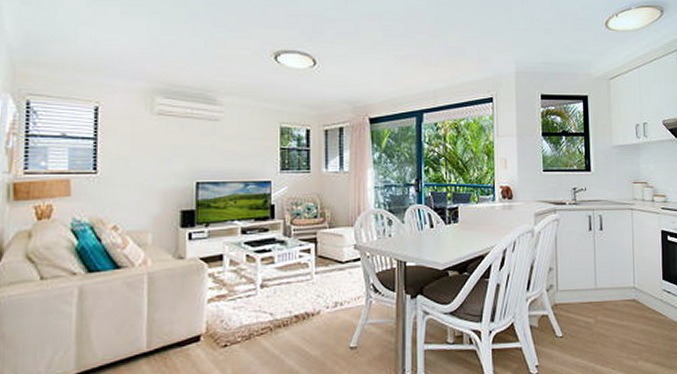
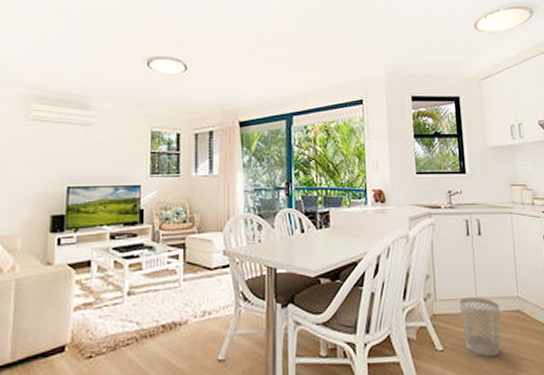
wastebasket: none [580,287,617,342] -> present [459,296,501,357]

